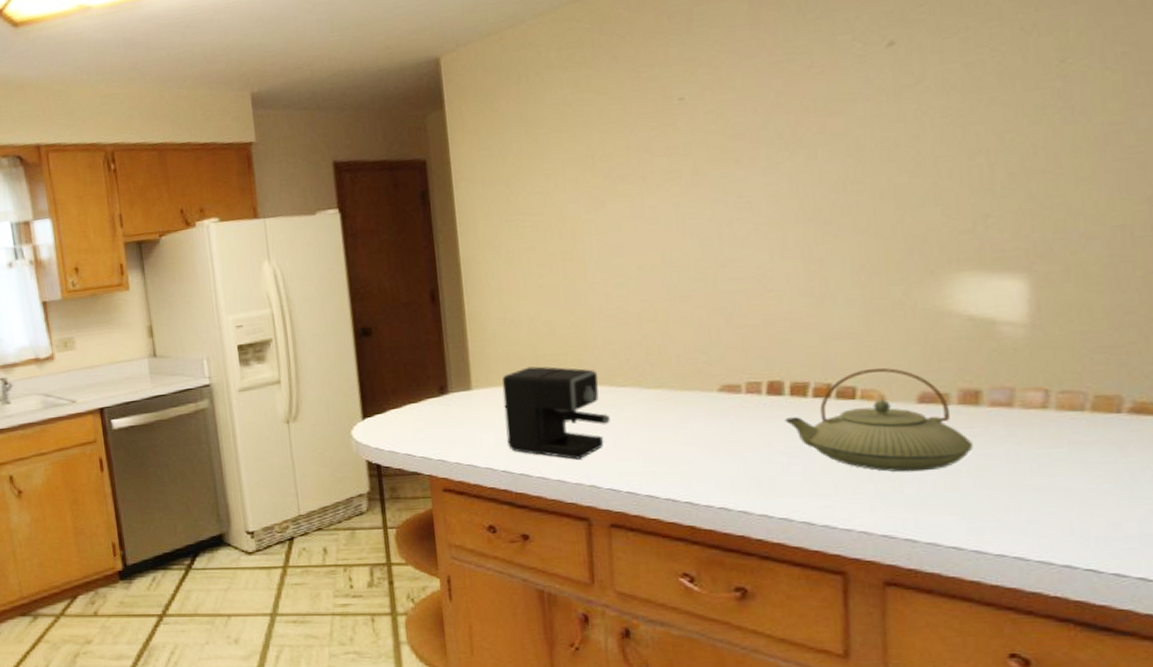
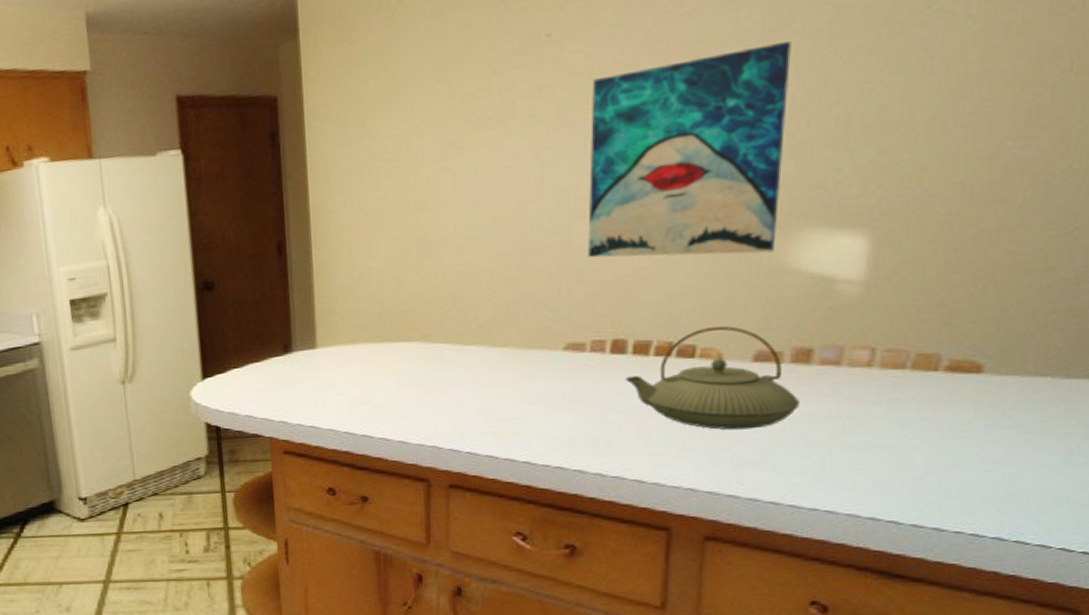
coffee maker: present [501,366,610,459] -> none [347,323,455,420]
wall art: none [727,96,929,303] -> present [588,40,791,258]

